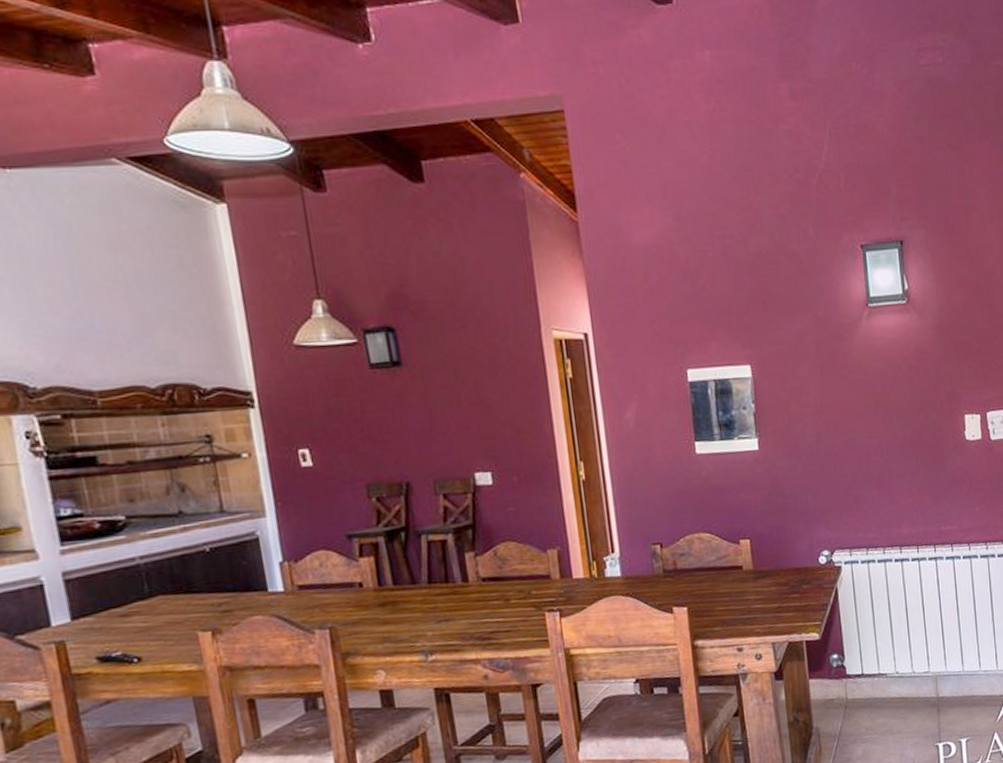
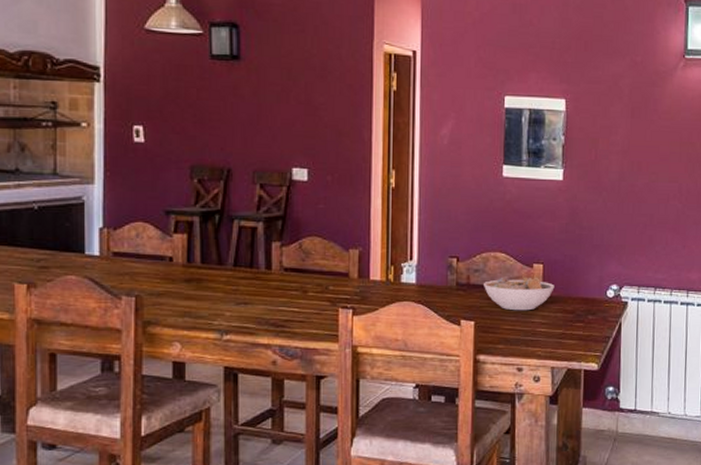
bowl: none [691,553,765,591] -> present [484,277,555,311]

